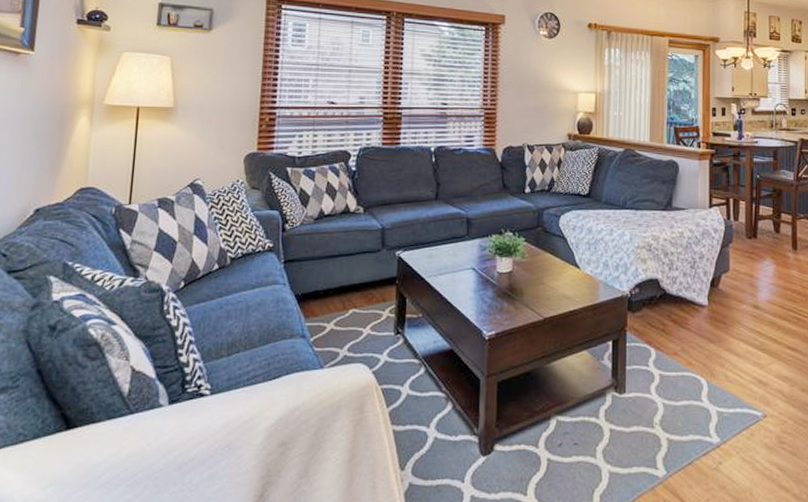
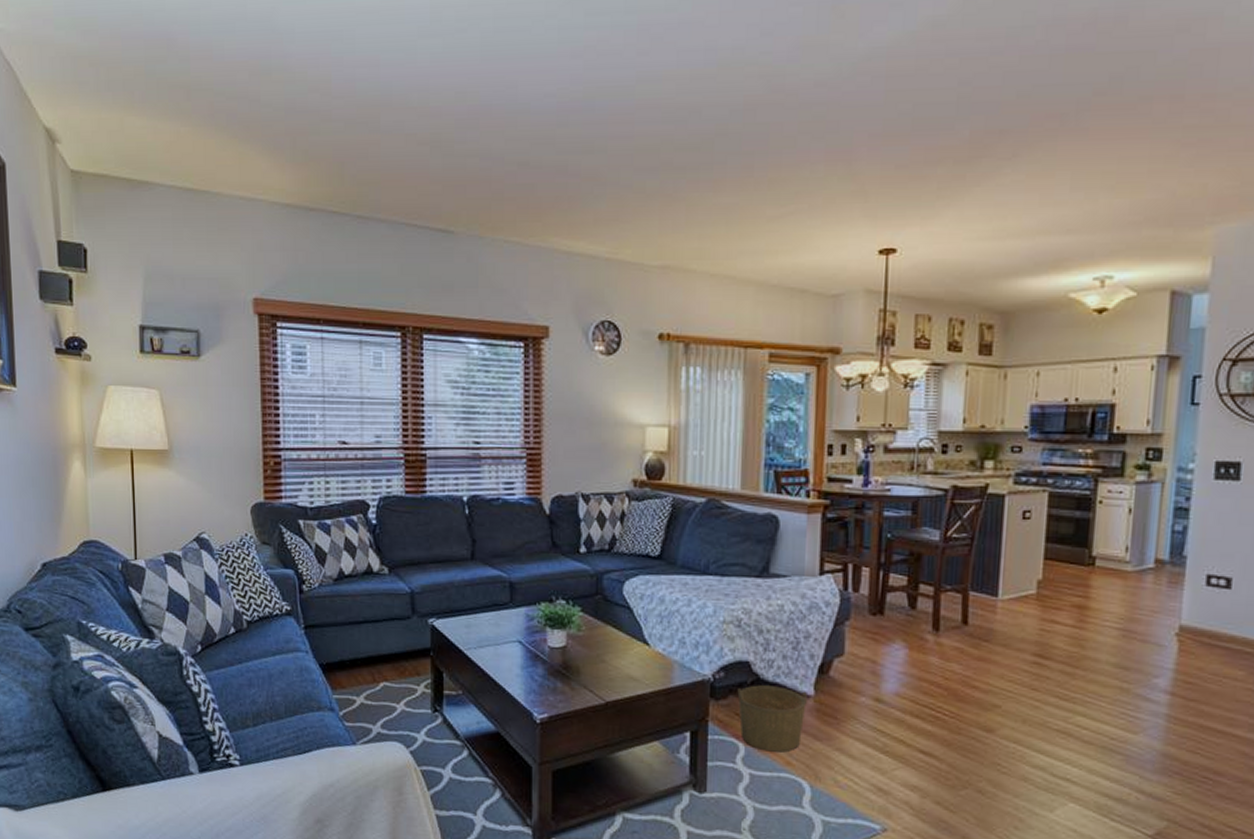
basket: none [649,298,703,354] -> present [737,685,807,753]

